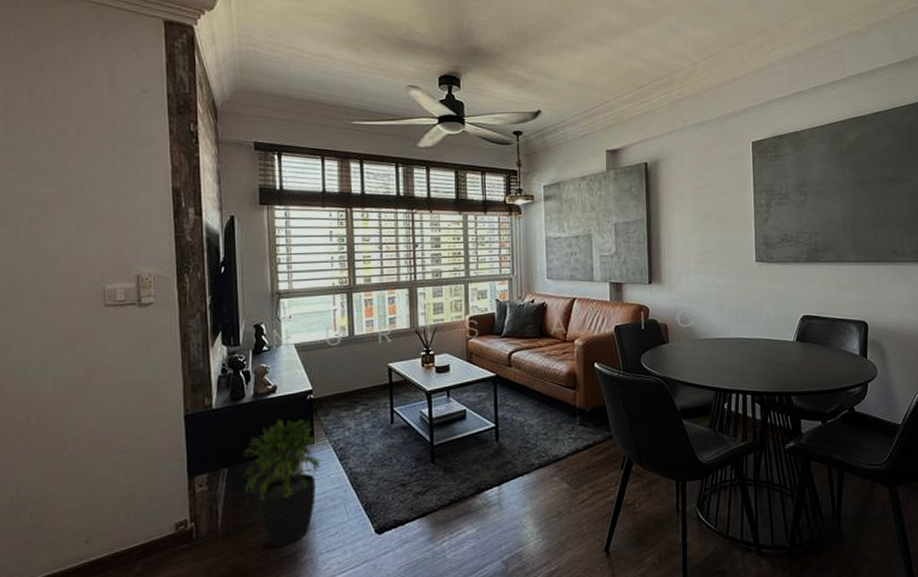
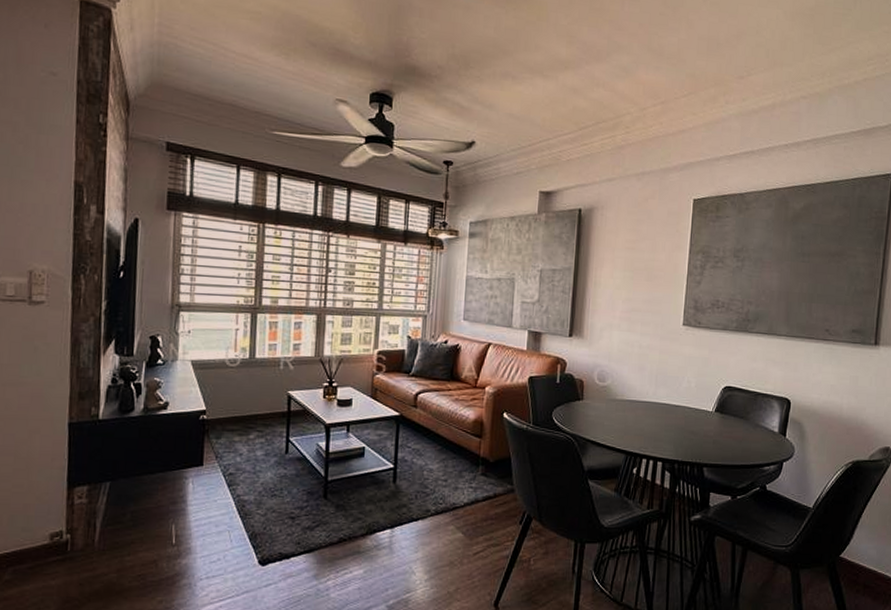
potted plant: present [243,418,322,547] -> none [125,436,210,568]

